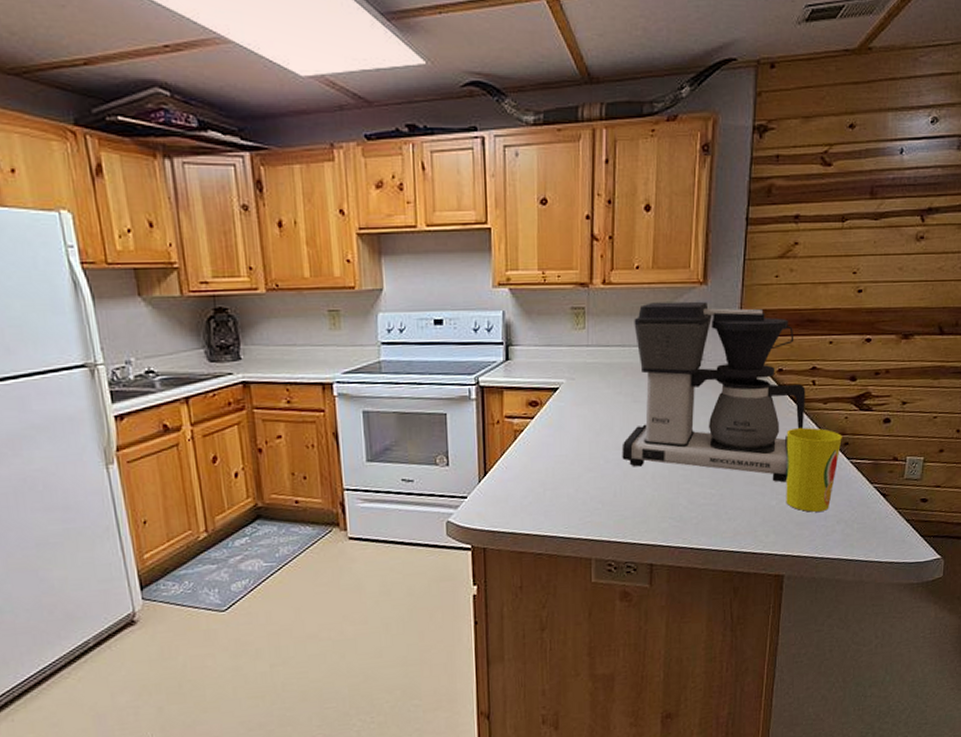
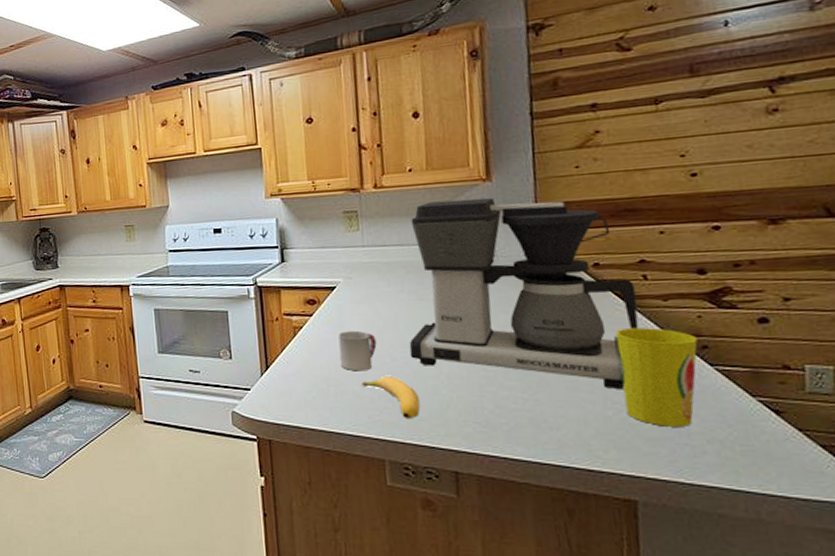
cup: none [557,433,593,475] -> present [338,330,377,372]
banana: none [575,478,627,519] -> present [361,376,420,420]

